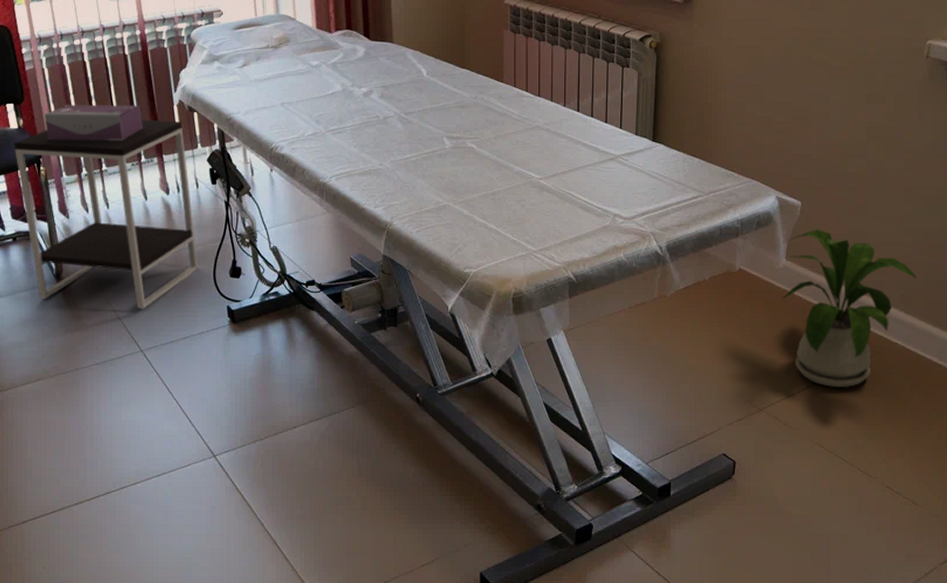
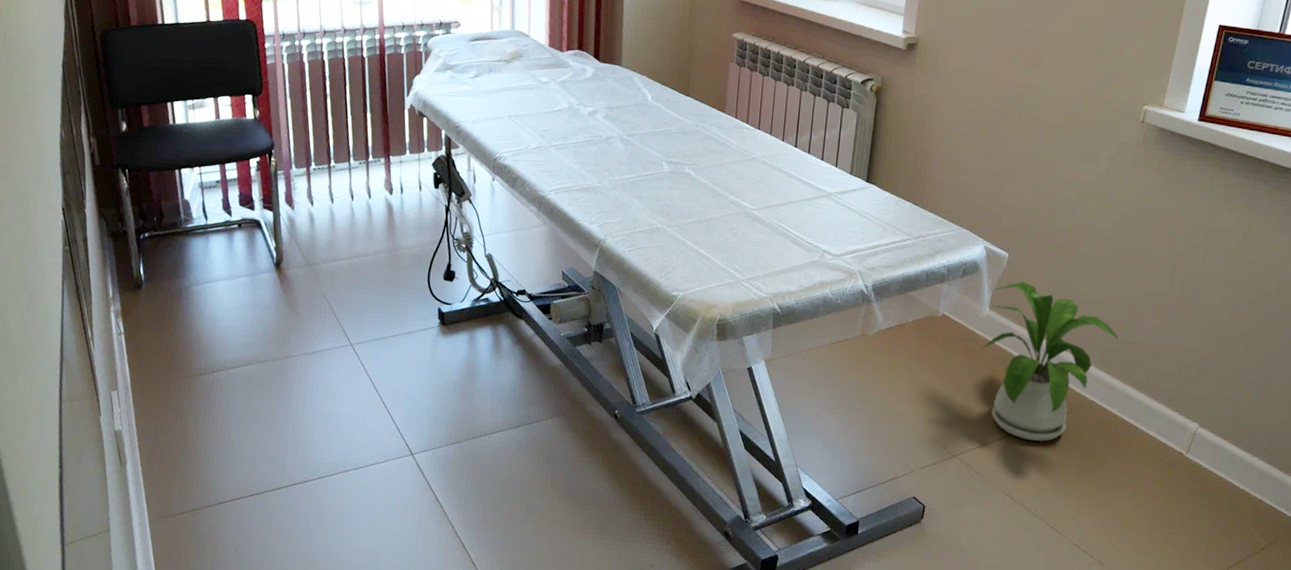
side table: present [14,119,199,309] -> none [248,120,414,304]
tissue box: present [44,104,143,140] -> none [280,99,374,139]

